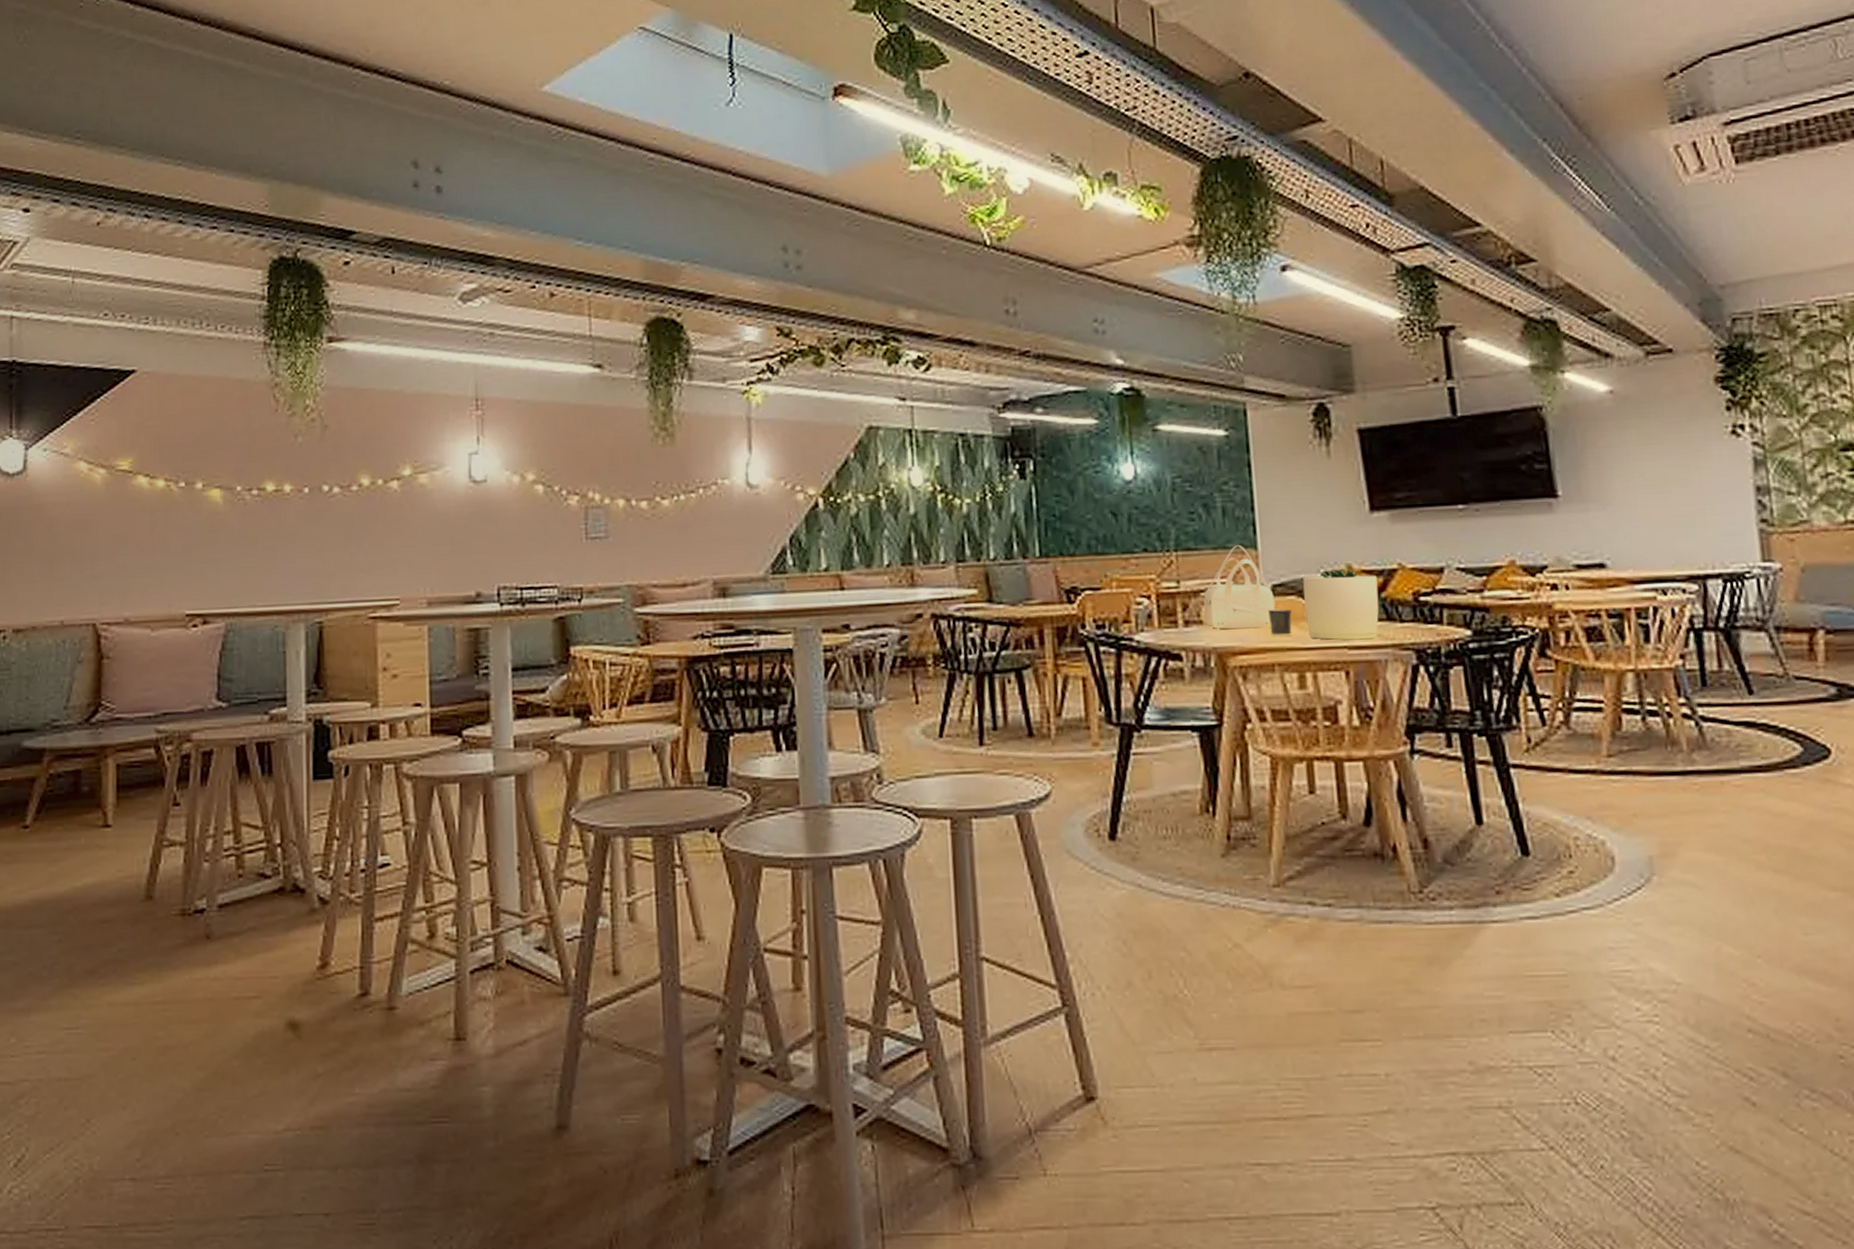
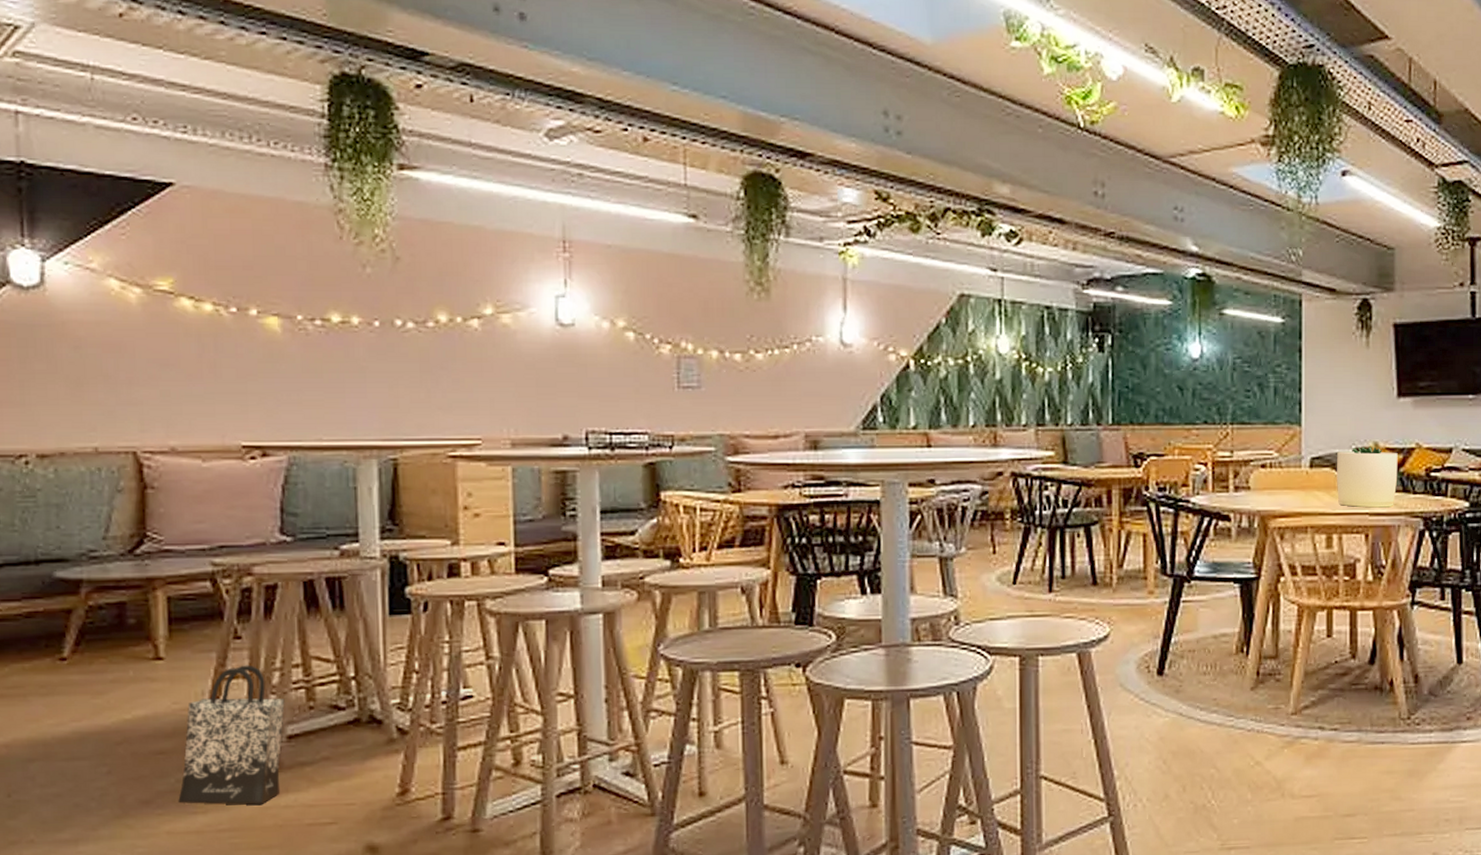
shopping bag: none [119,832,217,977] -> present [178,665,285,806]
handbag: present [1203,545,1275,630] -> none [1252,422,1312,495]
mug: present [1267,608,1293,637] -> none [1305,478,1326,503]

